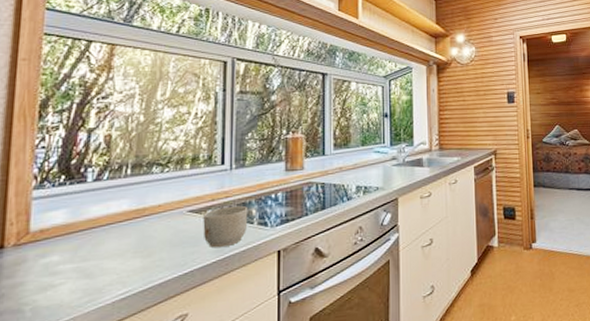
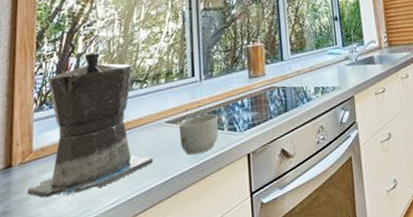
coffee maker: none [22,128,171,284] -> present [27,52,153,198]

